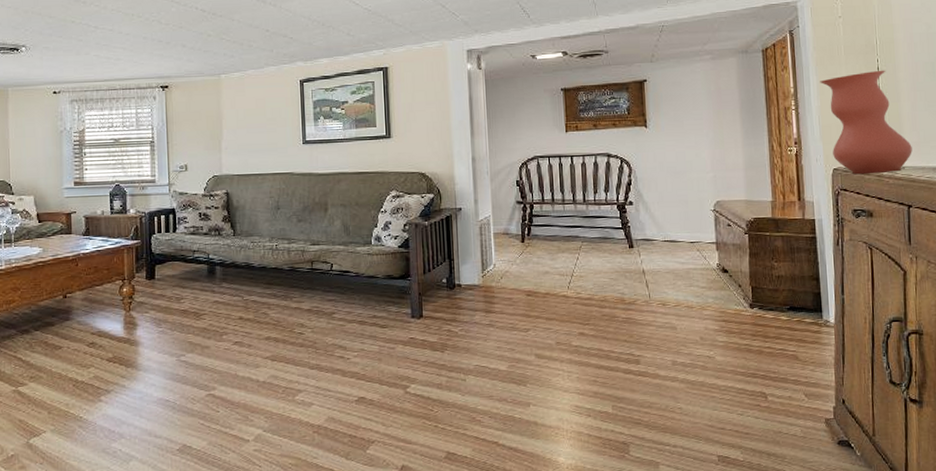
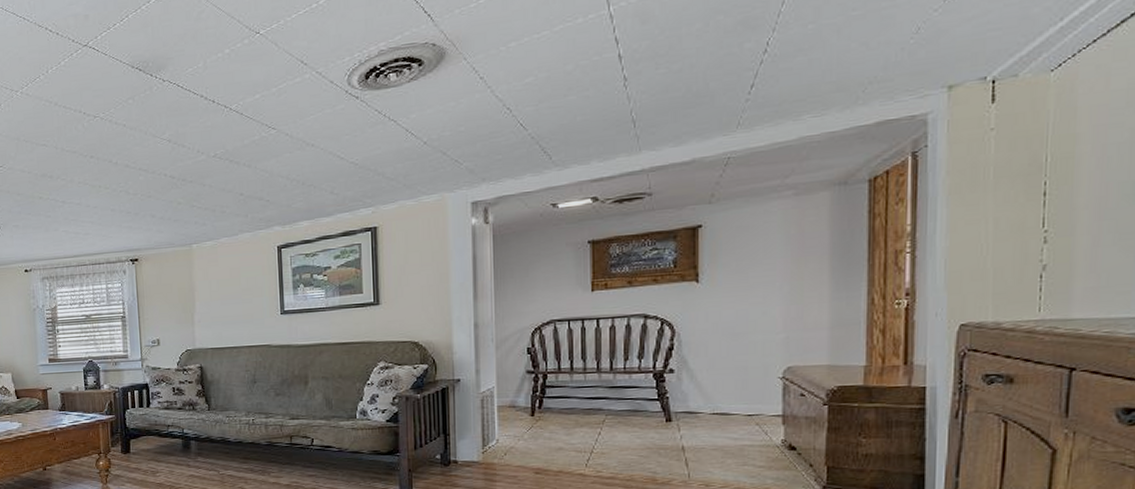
vase: present [820,70,912,175] -> none [952,195,1086,332]

